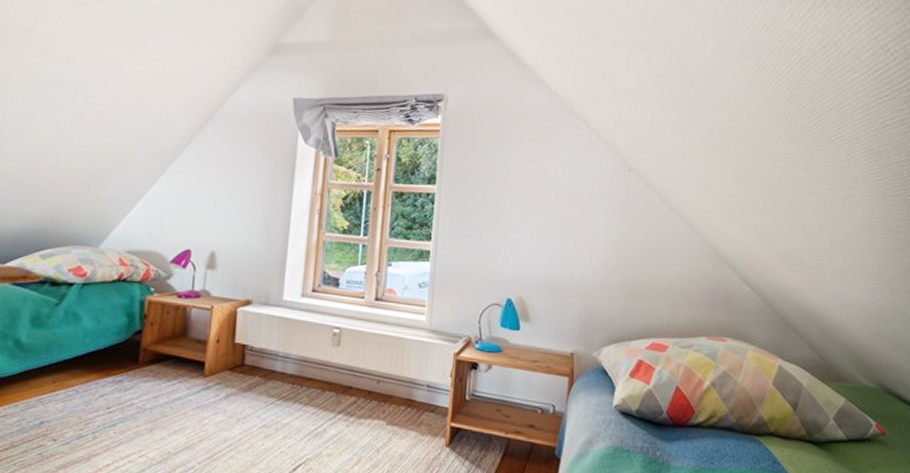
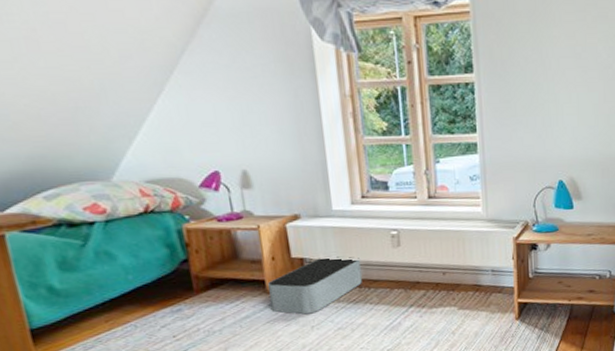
storage bin: none [204,346,298,405] -> present [268,256,362,315]

